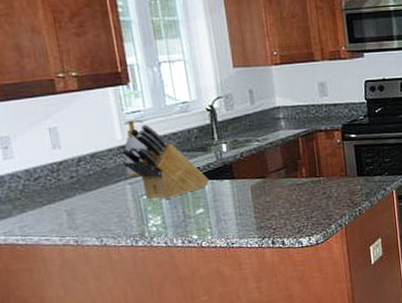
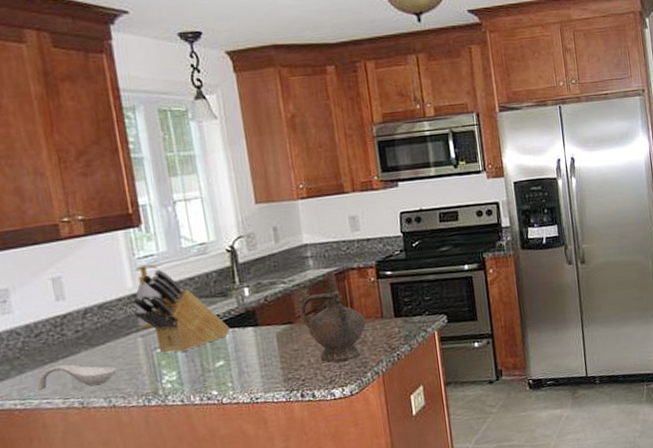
spoon rest: none [35,206,108,229] -> present [36,364,117,392]
ceremonial vessel: none [270,132,331,214] -> present [297,271,366,363]

